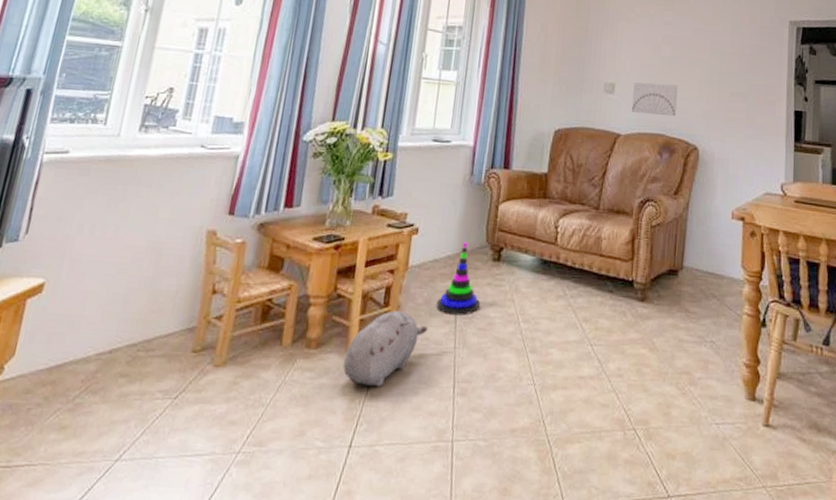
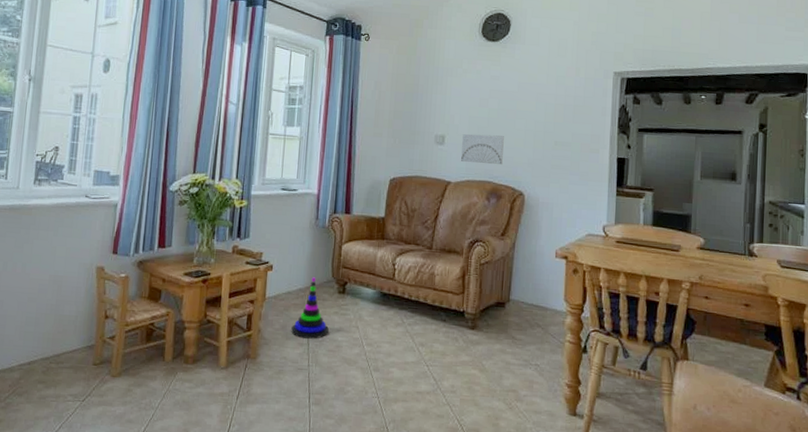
plush toy: present [343,311,428,387] -> none [215,334,285,397]

